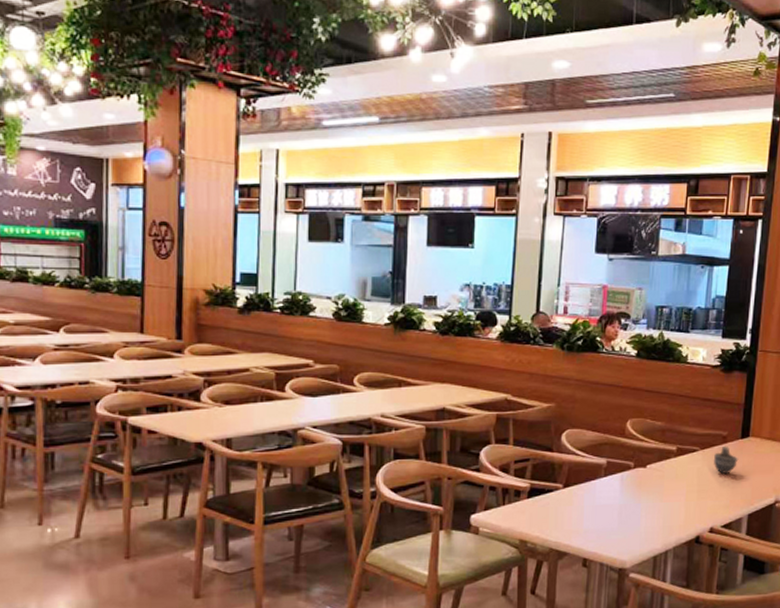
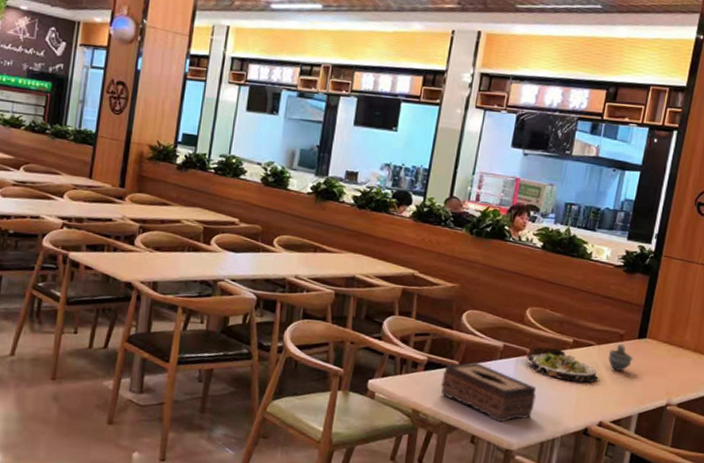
tissue box: none [547,482,645,542] -> present [441,361,536,423]
salad plate: none [631,458,706,492] -> present [526,347,599,384]

